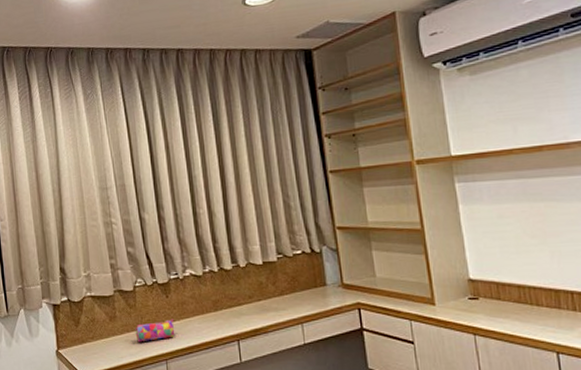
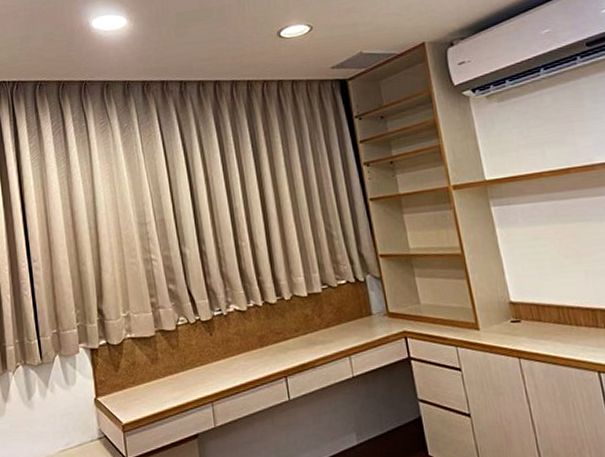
pencil case: present [135,319,175,343] -> none [178,358,221,385]

